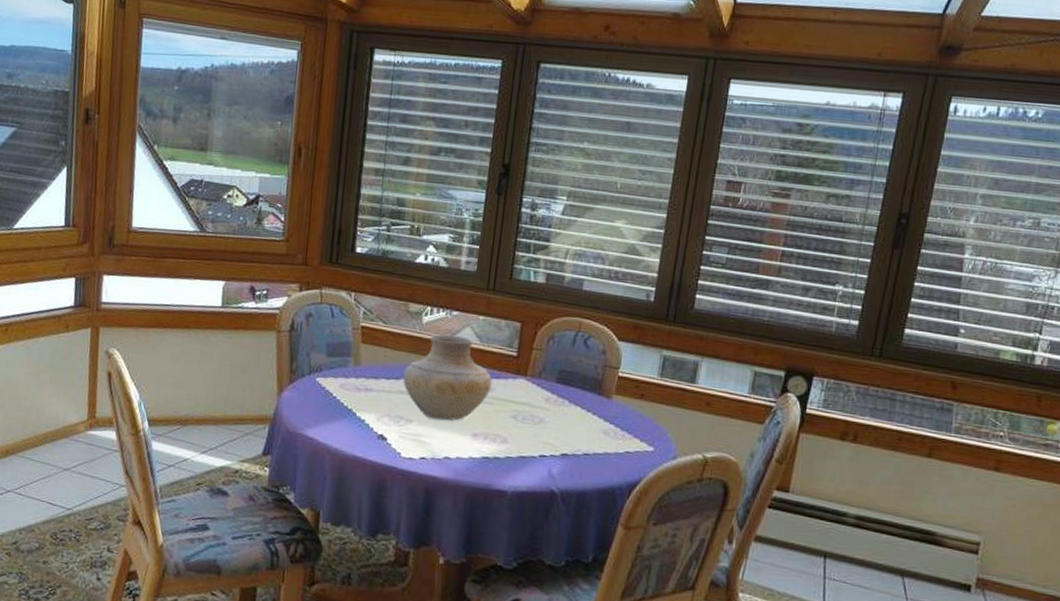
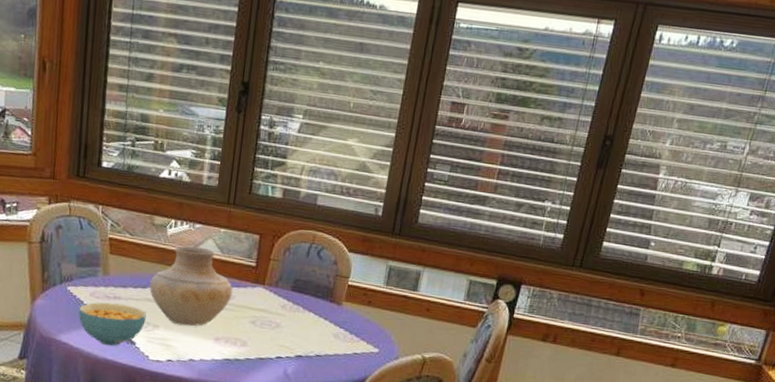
cereal bowl: none [327,394,399,442] -> present [78,302,146,346]

